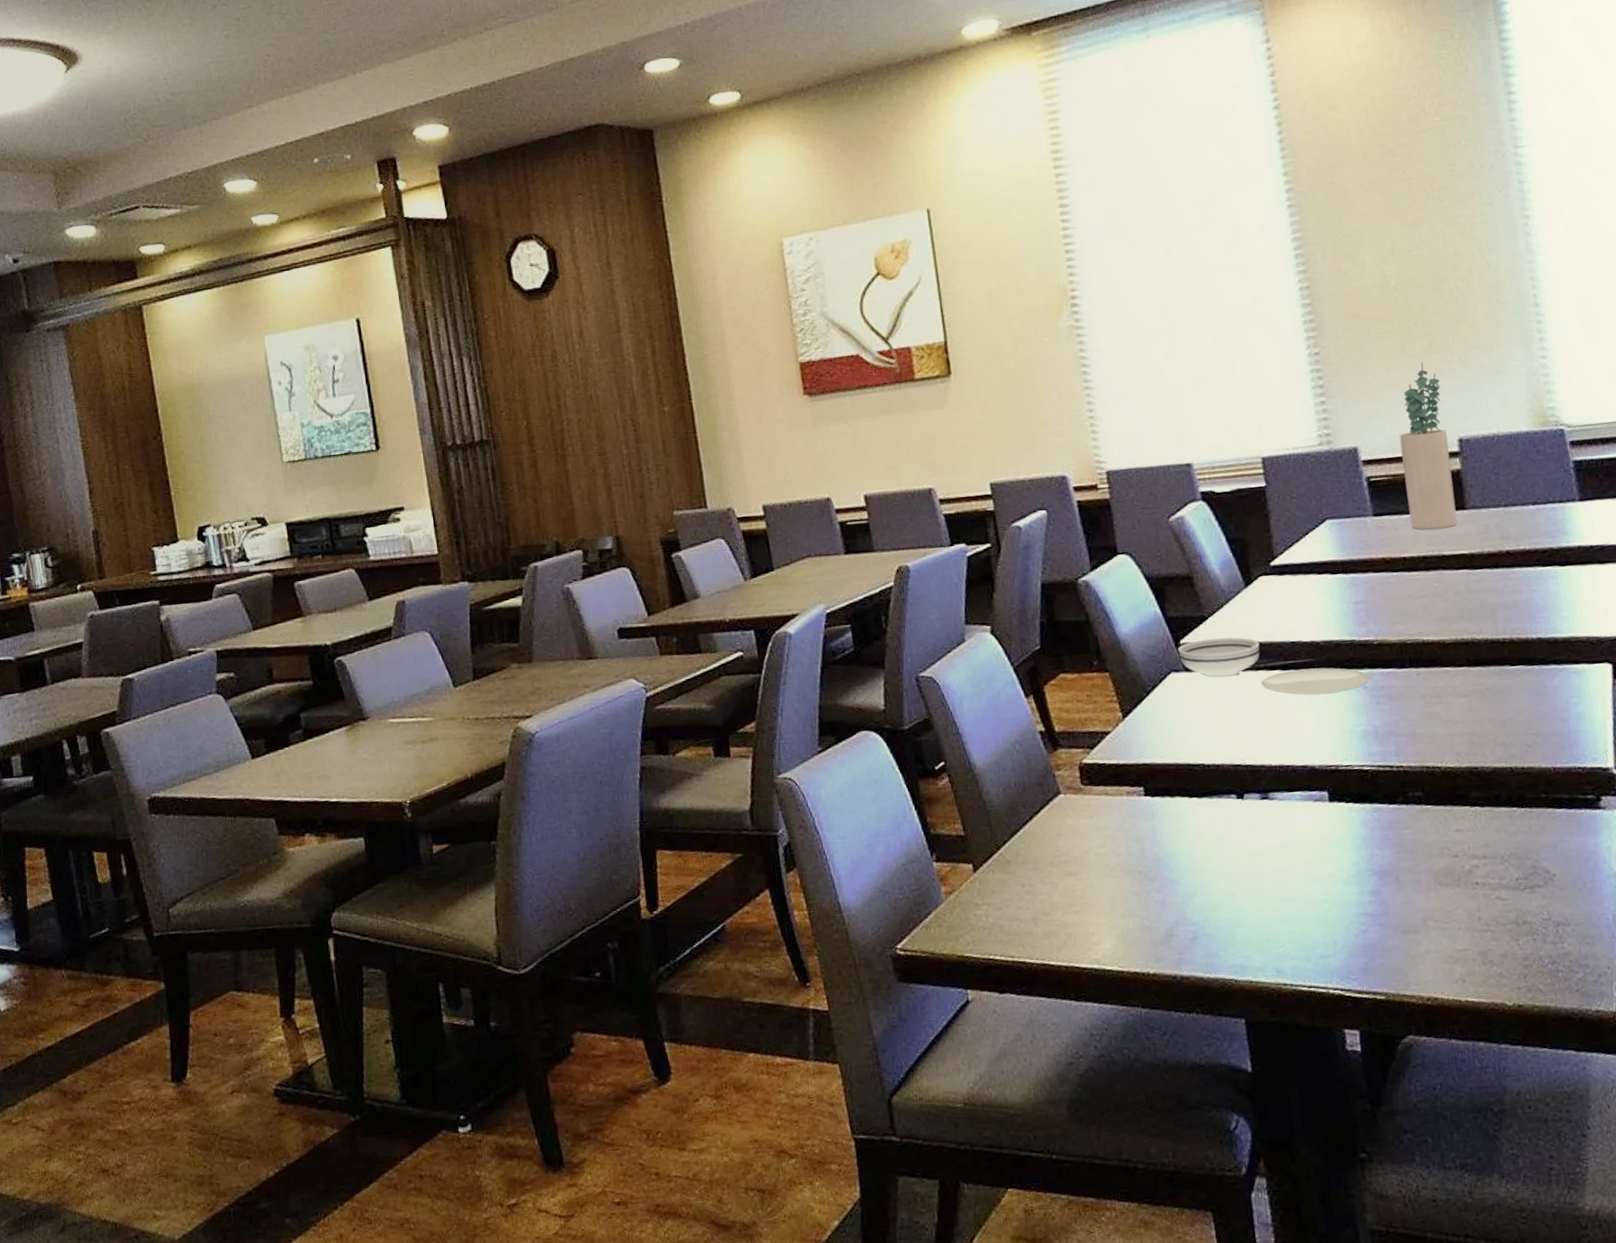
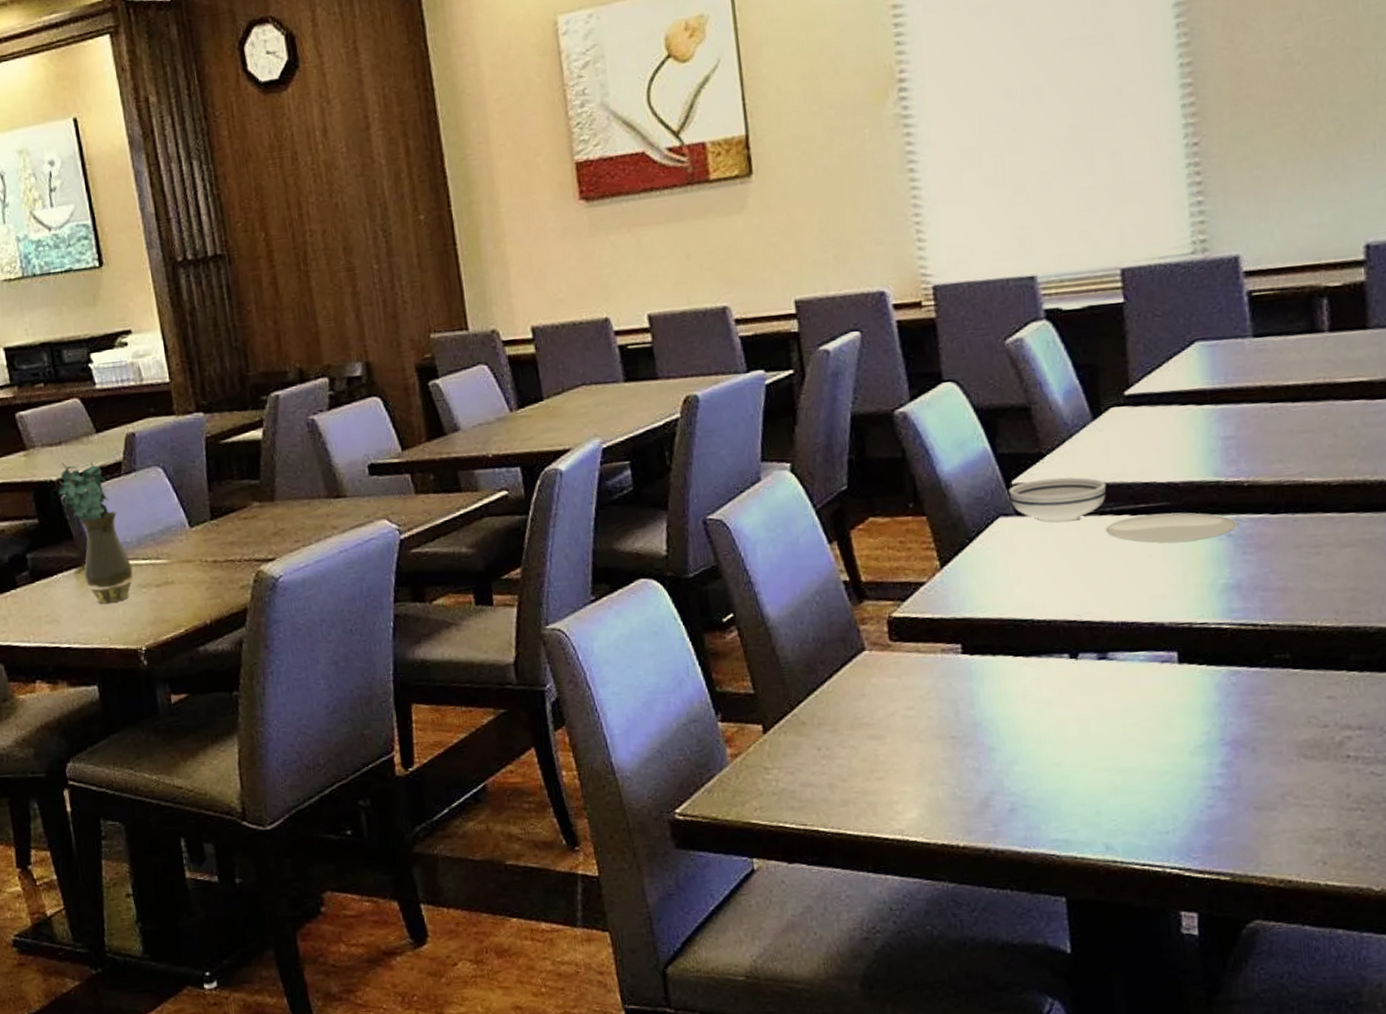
vase: none [332,627,400,760] -> present [58,461,134,604]
vase: present [1399,363,1458,531] -> none [1291,153,1357,354]

